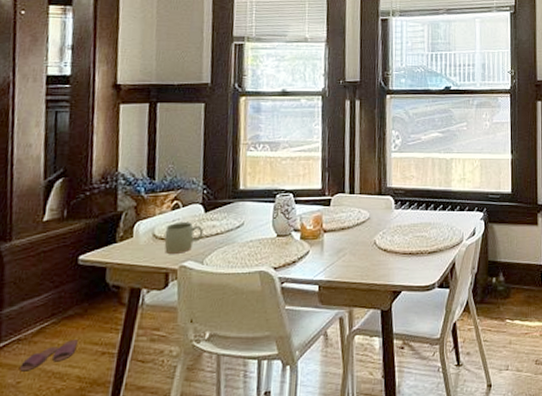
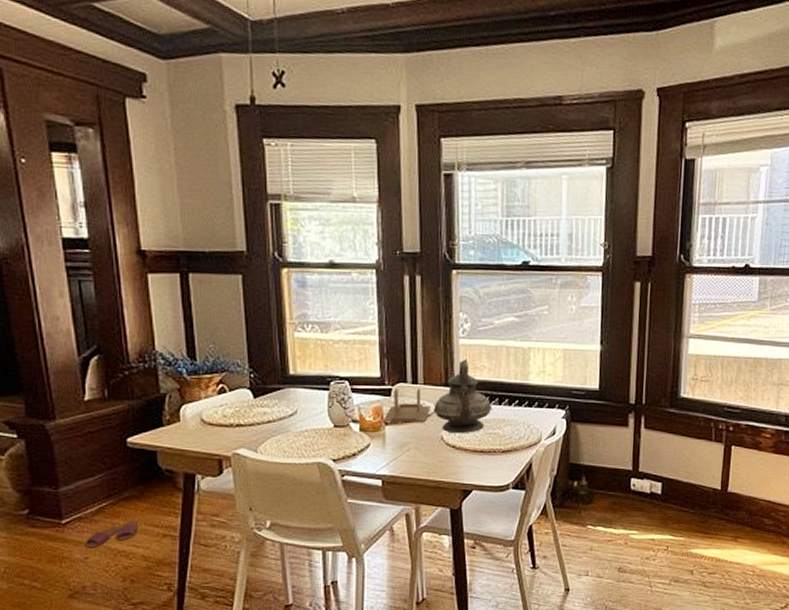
mug: present [164,221,204,254] -> none [213,407,254,440]
napkin holder: none [322,198,365,230] -> present [383,388,430,423]
teapot: none [367,170,420,237] -> present [433,359,492,433]

